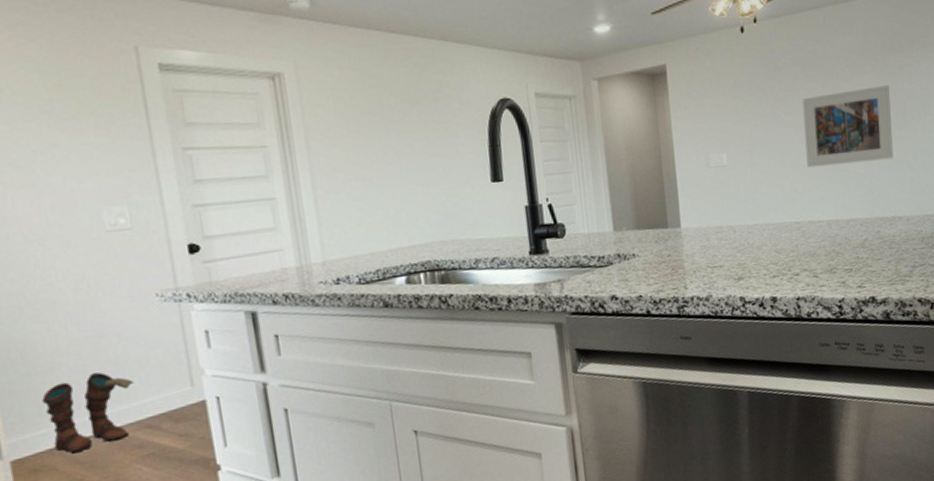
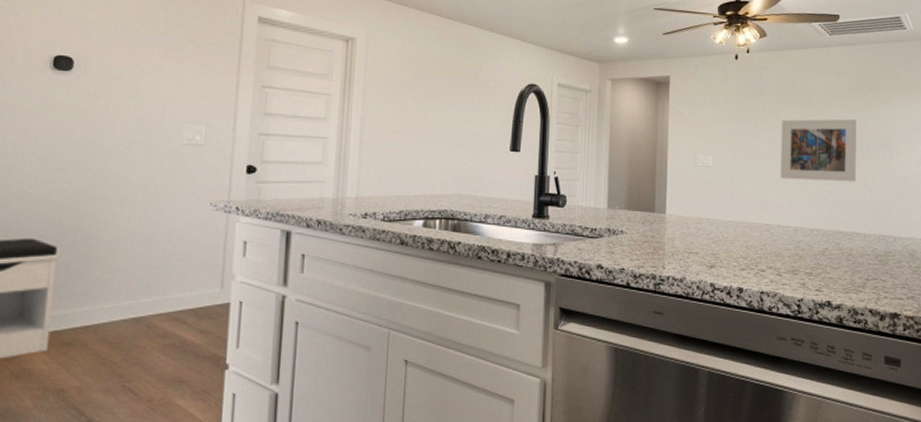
boots: present [42,372,135,454] -> none [91,264,174,333]

